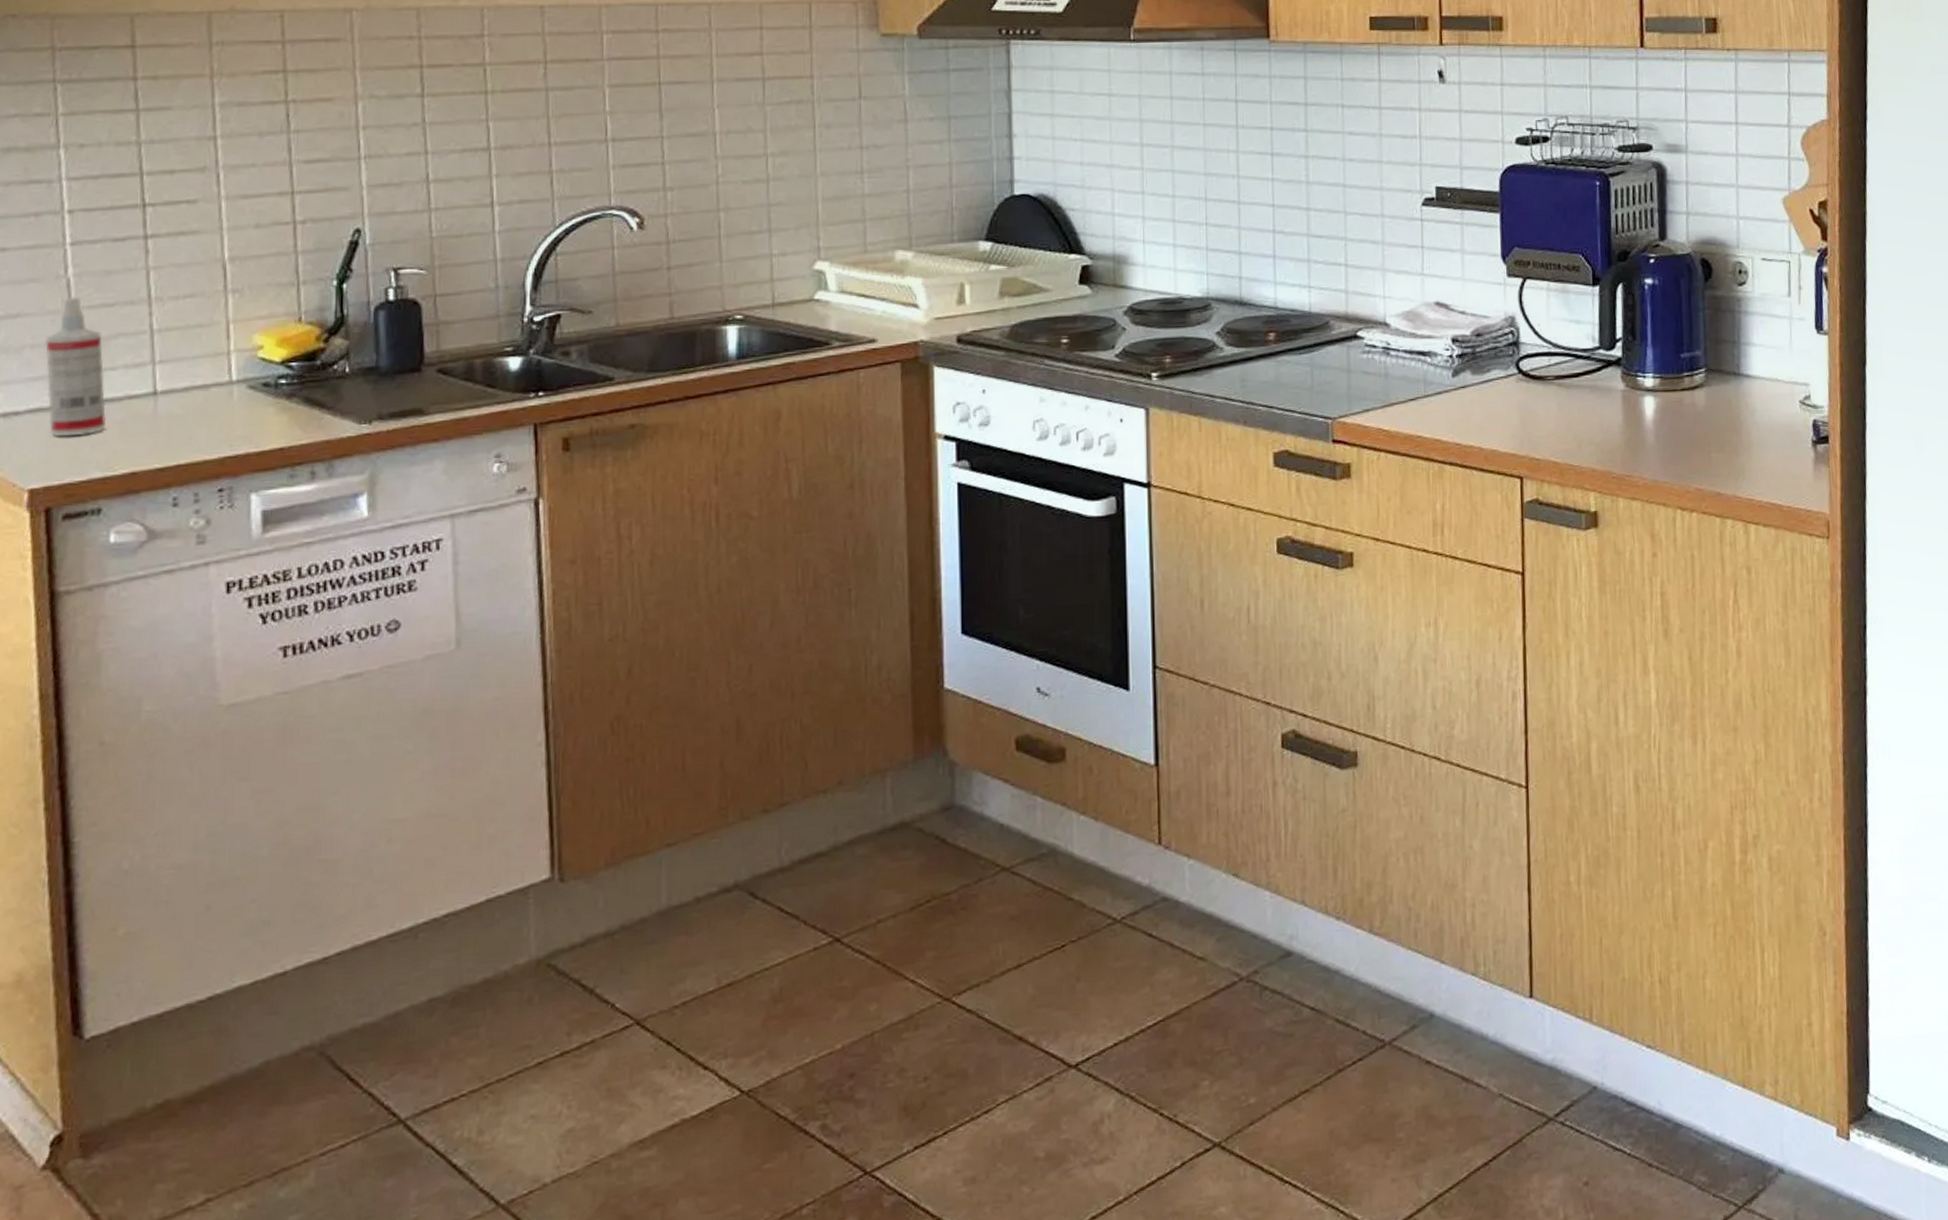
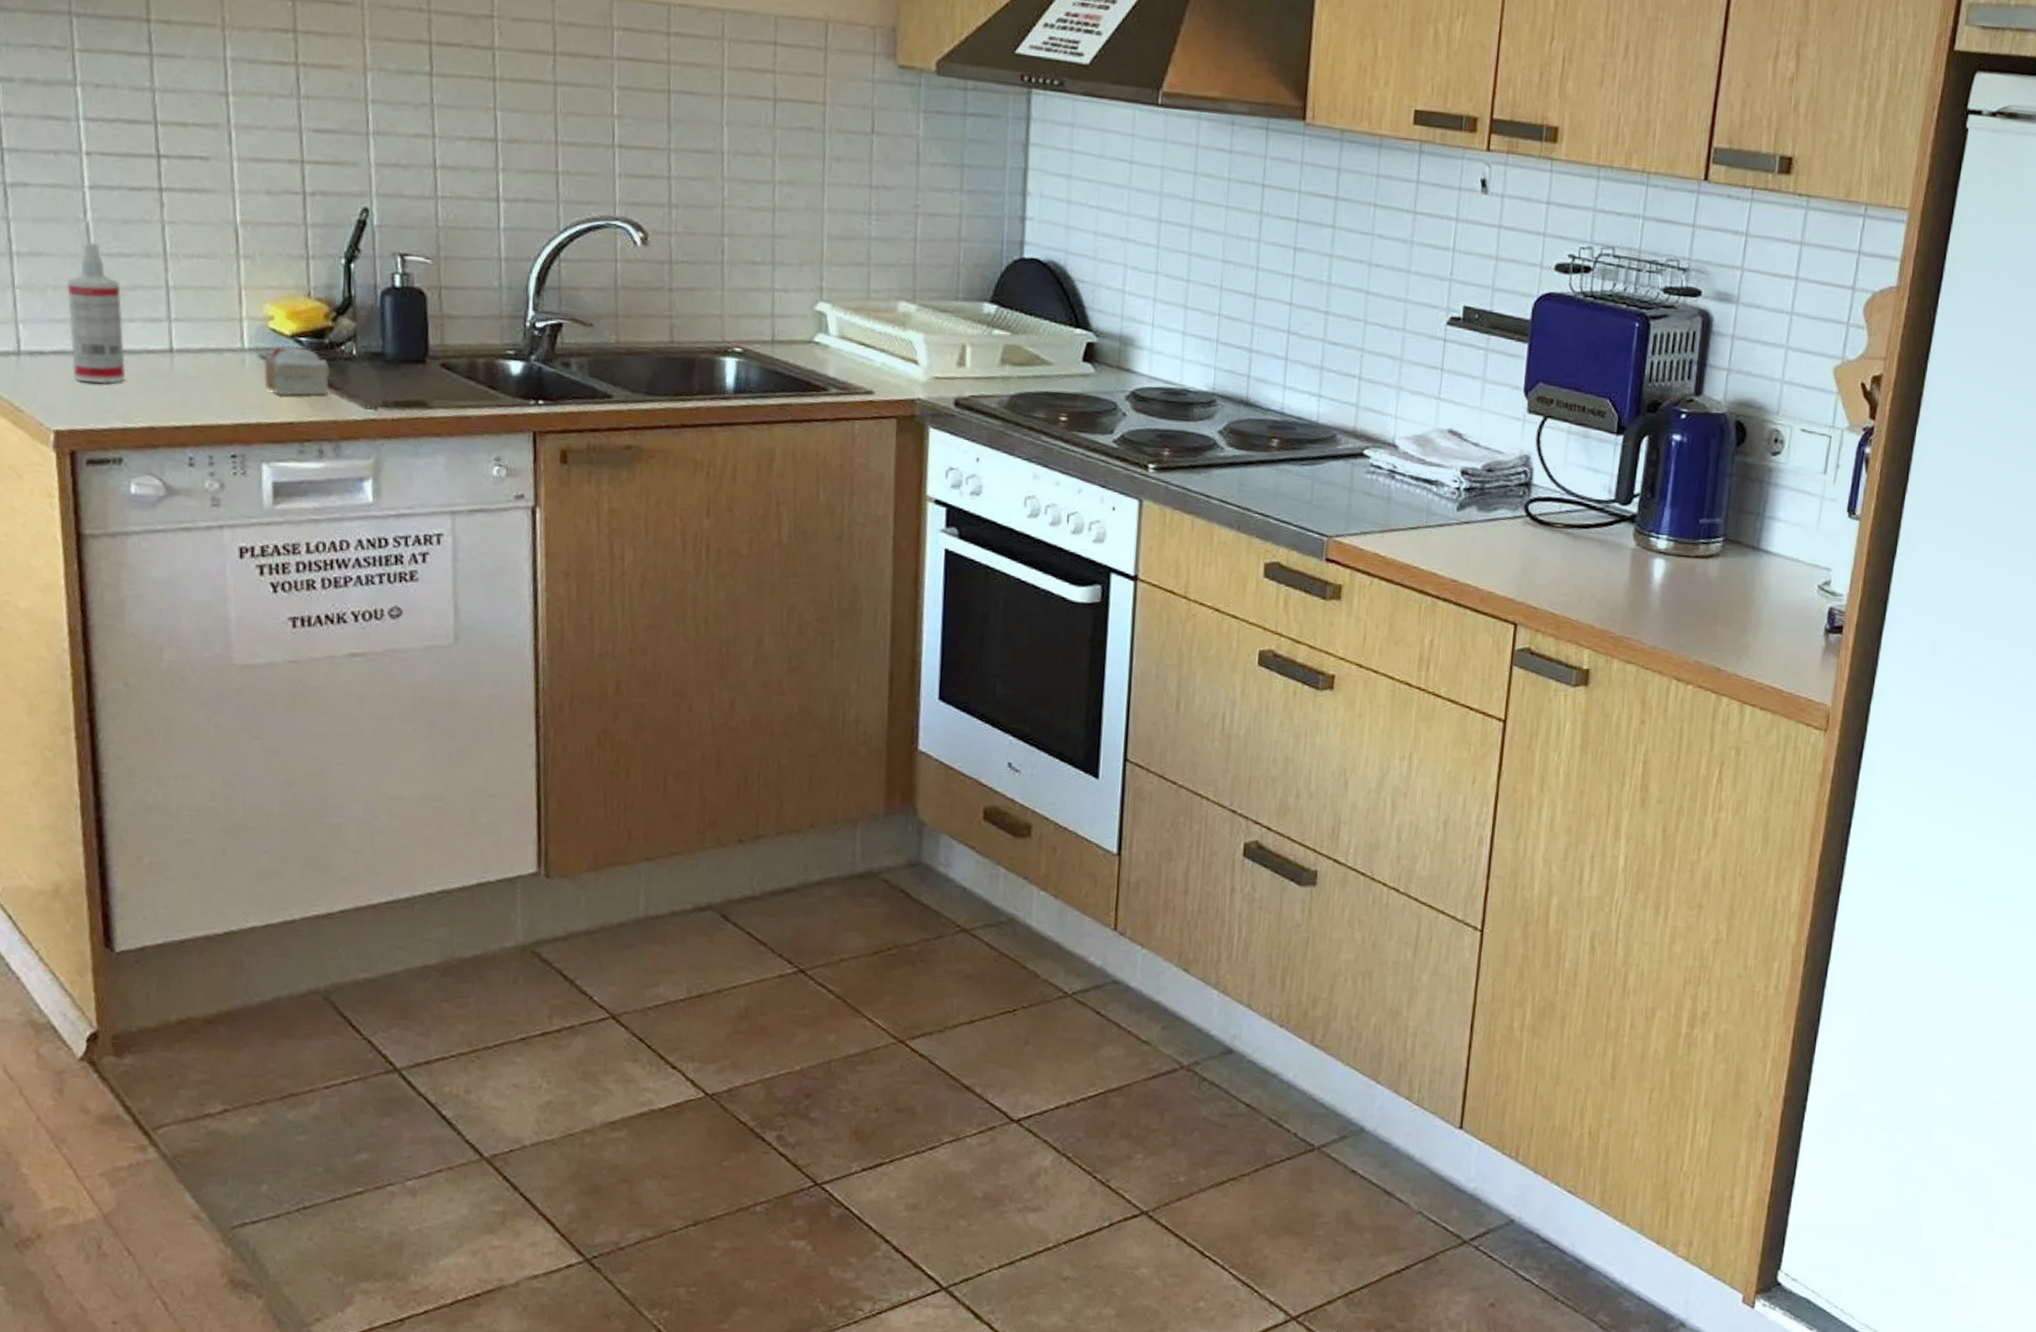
cake slice: none [252,372,322,423] -> present [263,347,330,396]

